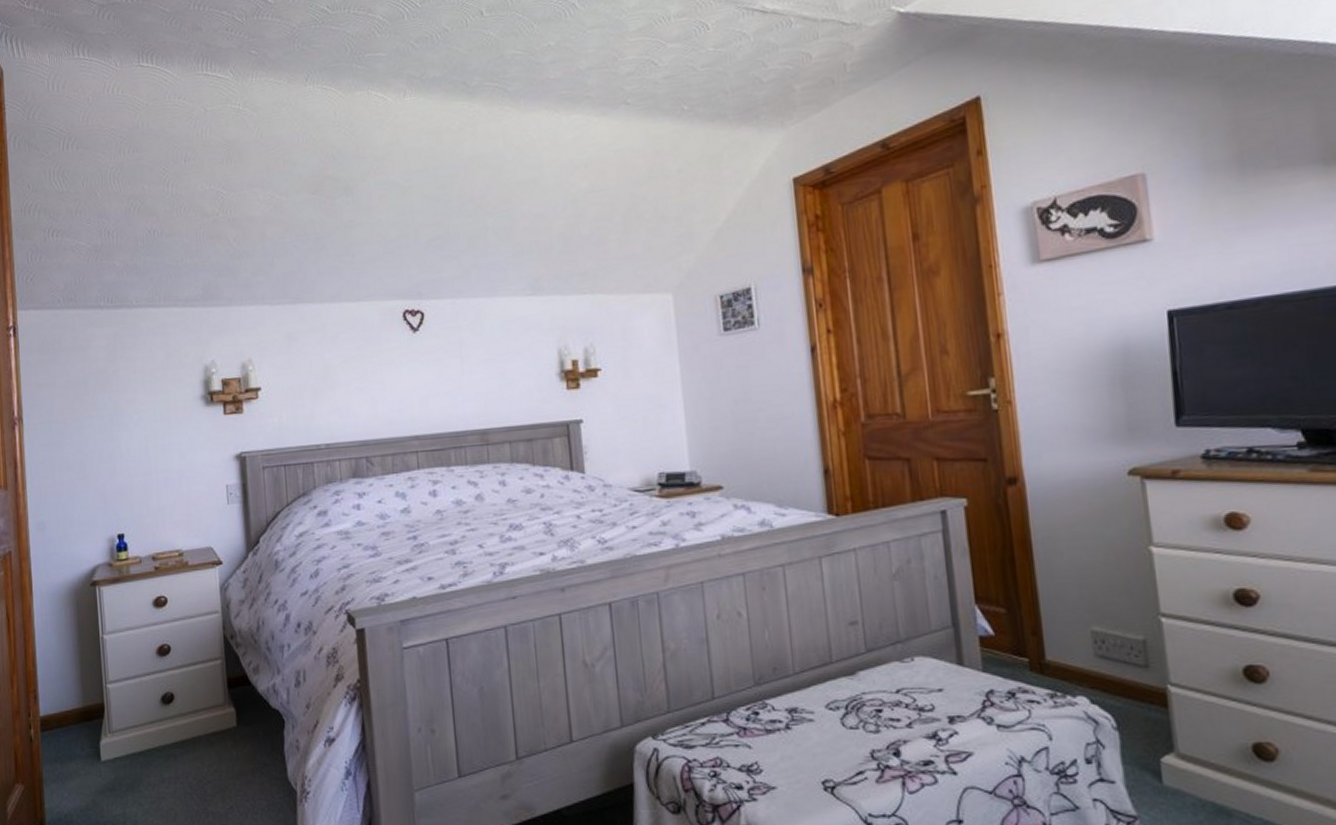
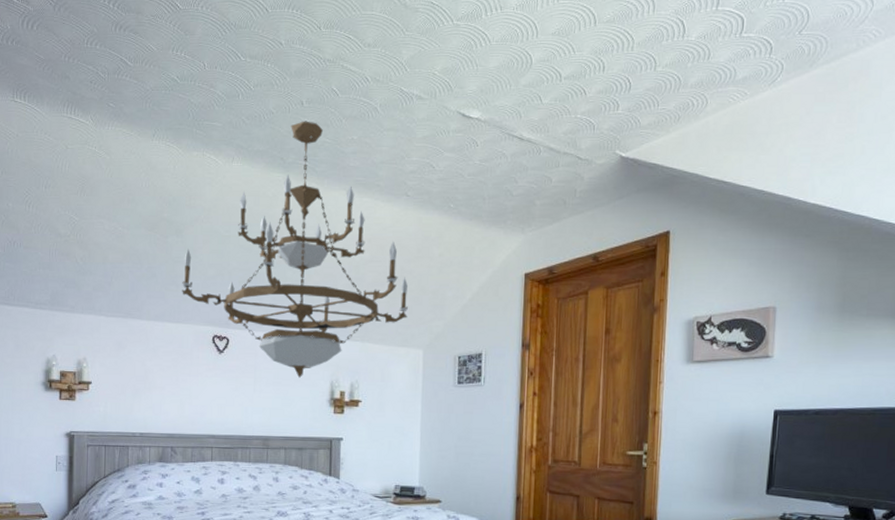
chandelier: none [358,32,647,351] -> present [182,121,408,379]

